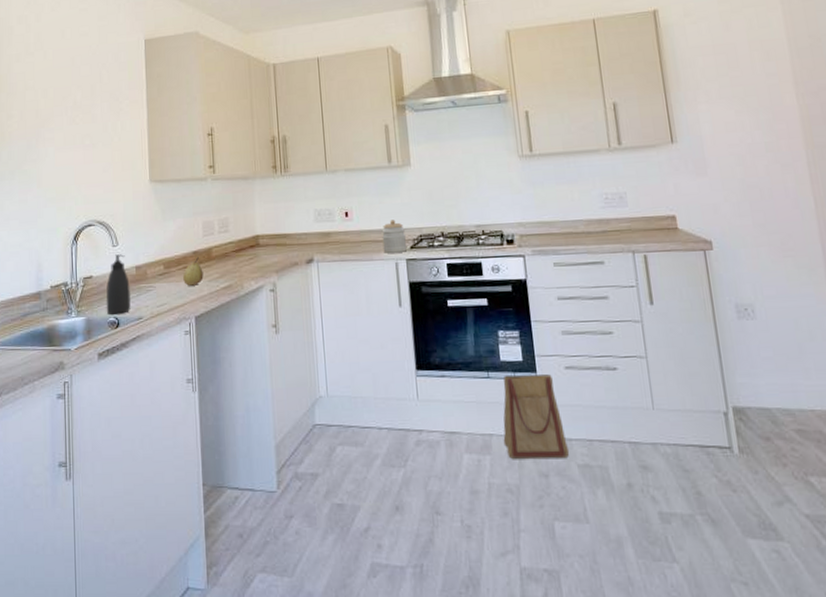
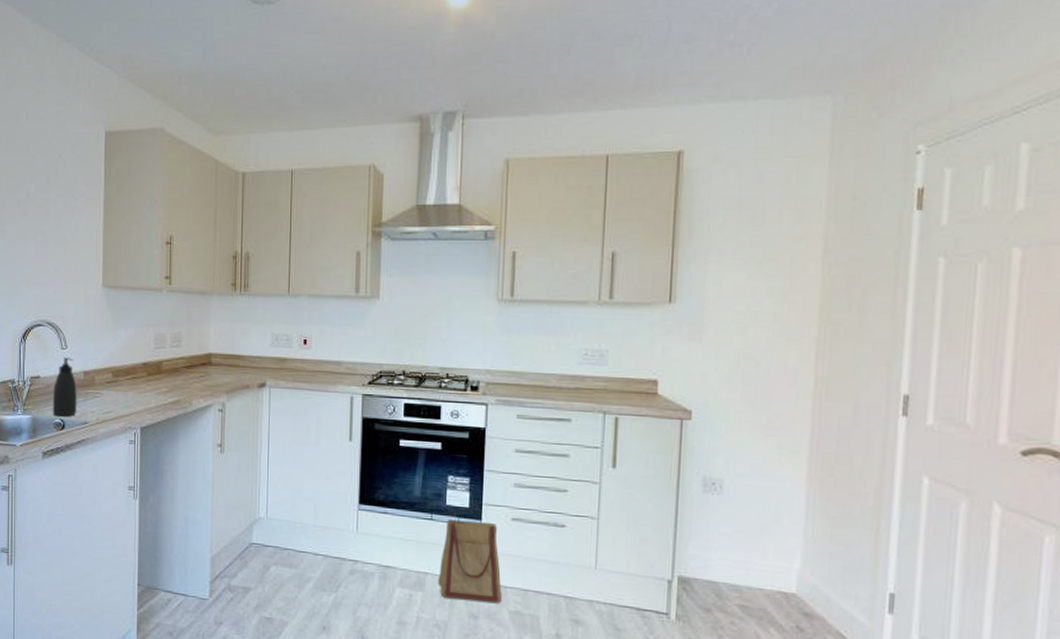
fruit: present [183,257,204,286] -> none [131,369,152,397]
jar: present [381,220,408,253] -> none [339,352,366,387]

